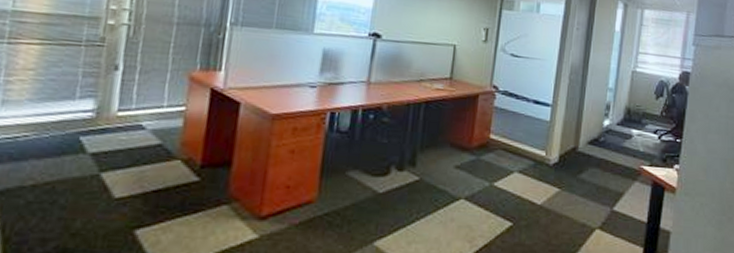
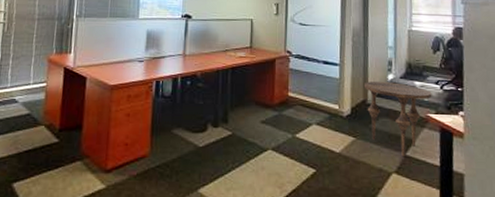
side table: none [576,126,649,211] -> present [365,81,432,156]

